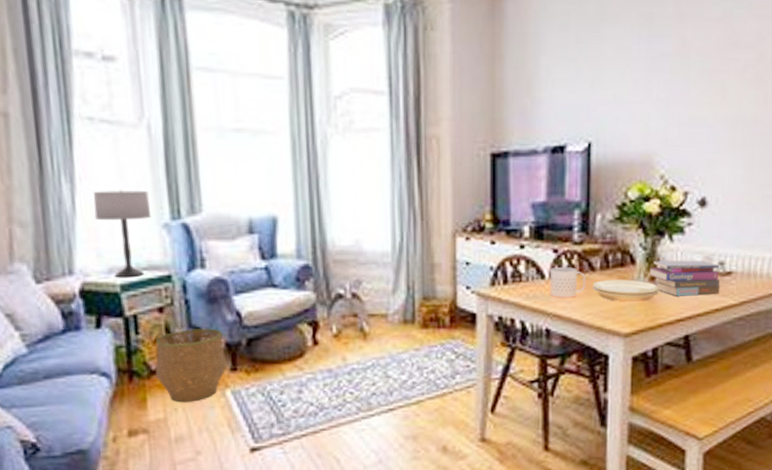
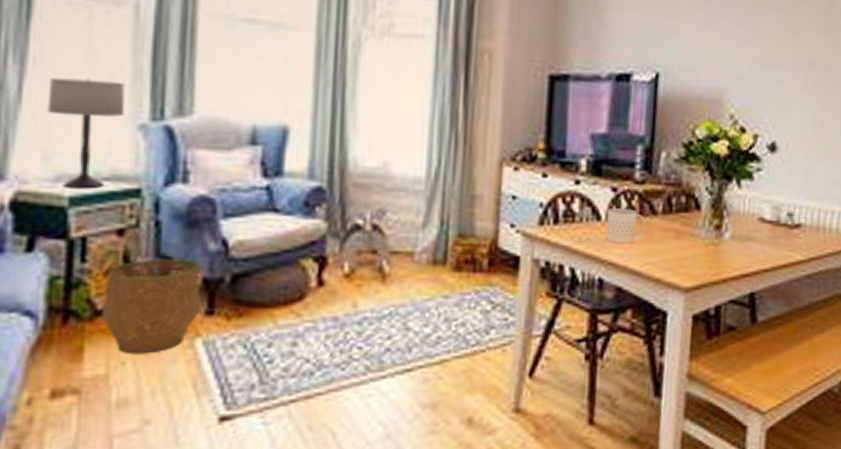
plate: present [592,279,659,302] -> none [652,226,724,252]
books: present [649,260,720,297] -> none [715,208,789,249]

